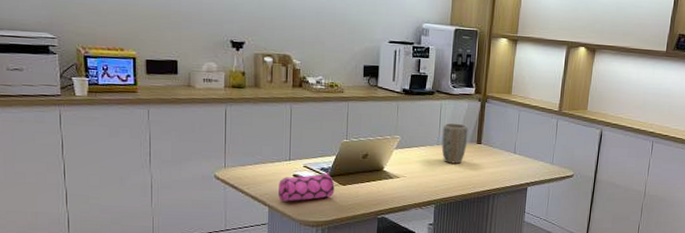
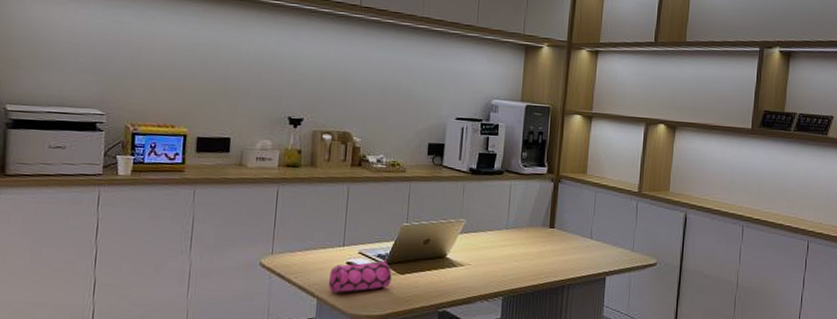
plant pot: present [441,123,469,164] -> none [510,205,540,250]

